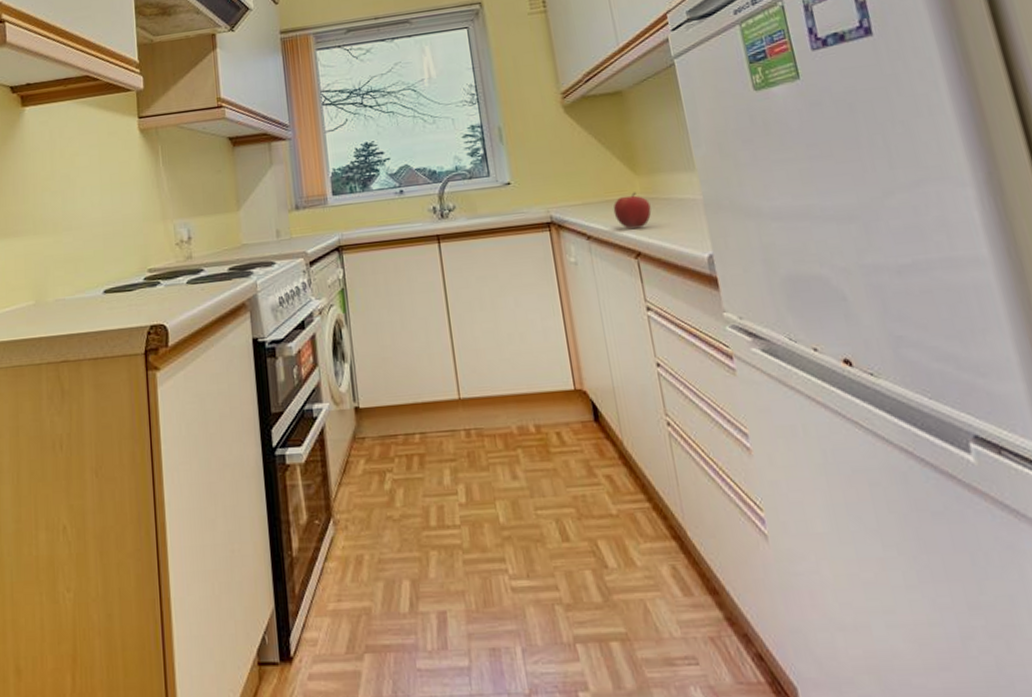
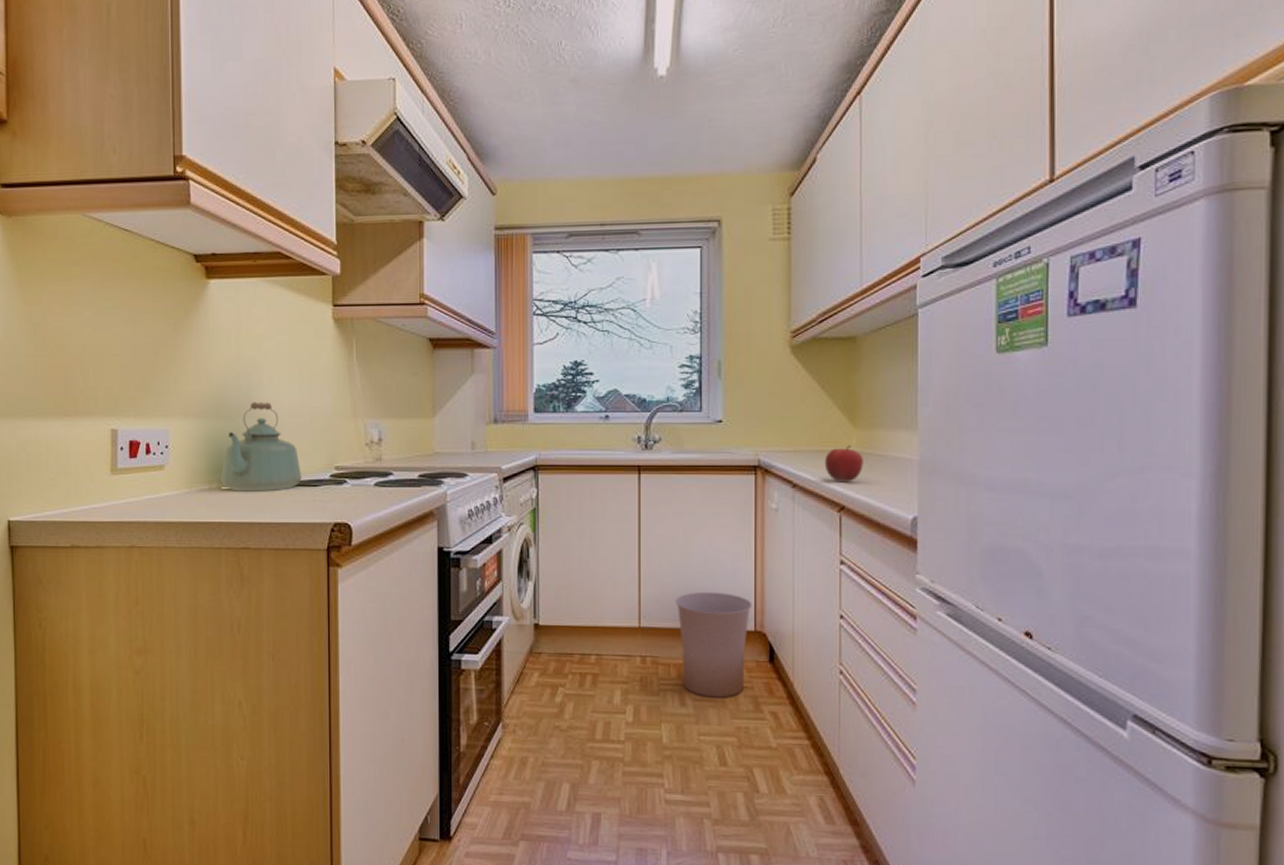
kettle: none [39,214,117,305] -> present [220,402,301,492]
waste bin: none [490,353,574,467] -> present [675,591,751,698]

